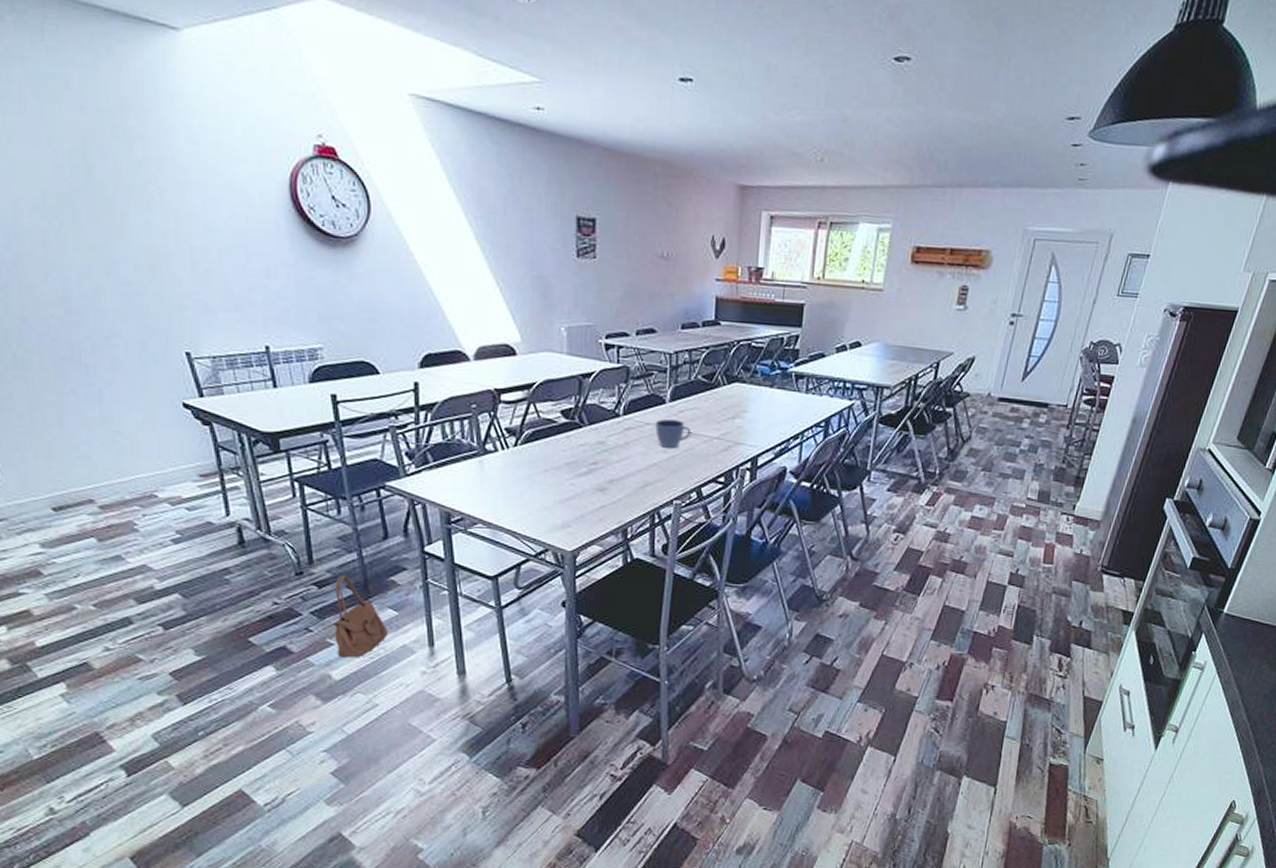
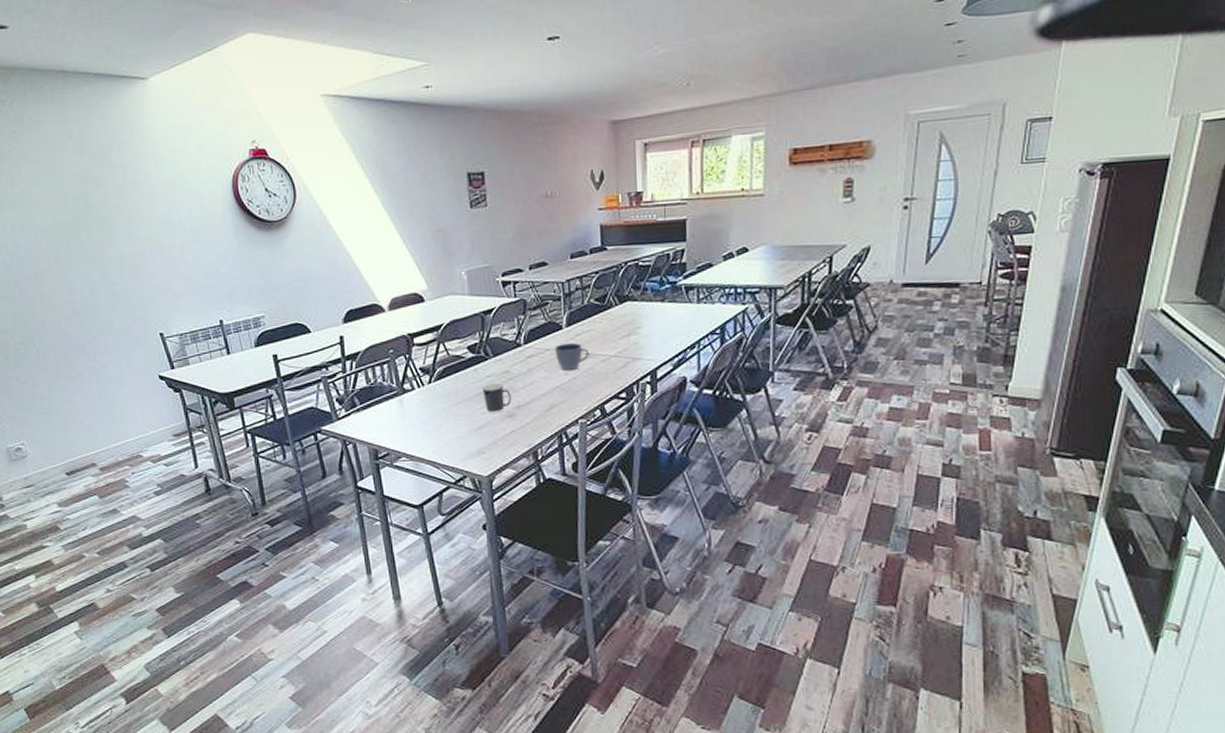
handbag: present [334,576,388,658] -> none [284,514,331,589]
mug: none [573,453,604,486] -> present [482,383,511,414]

